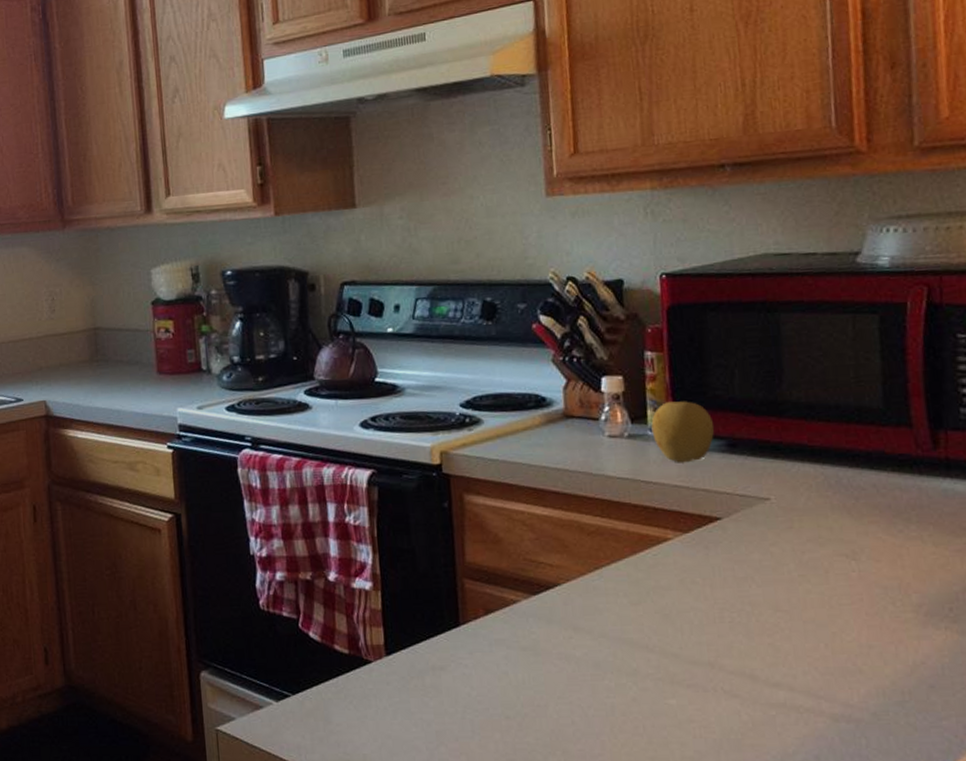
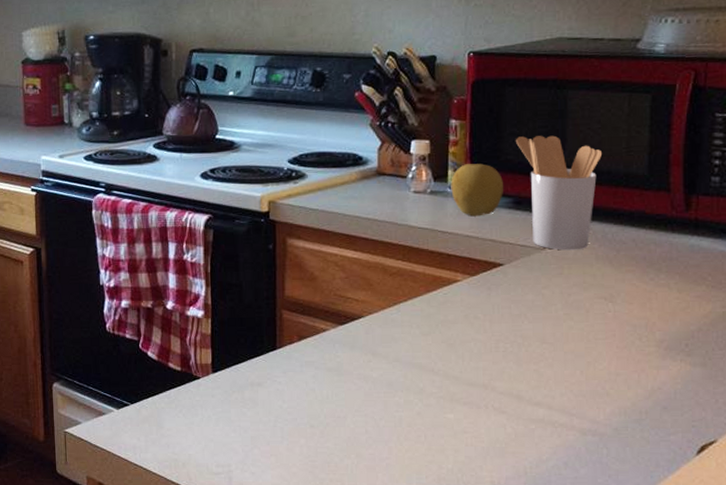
utensil holder: none [724,365,828,500] -> present [516,135,603,251]

